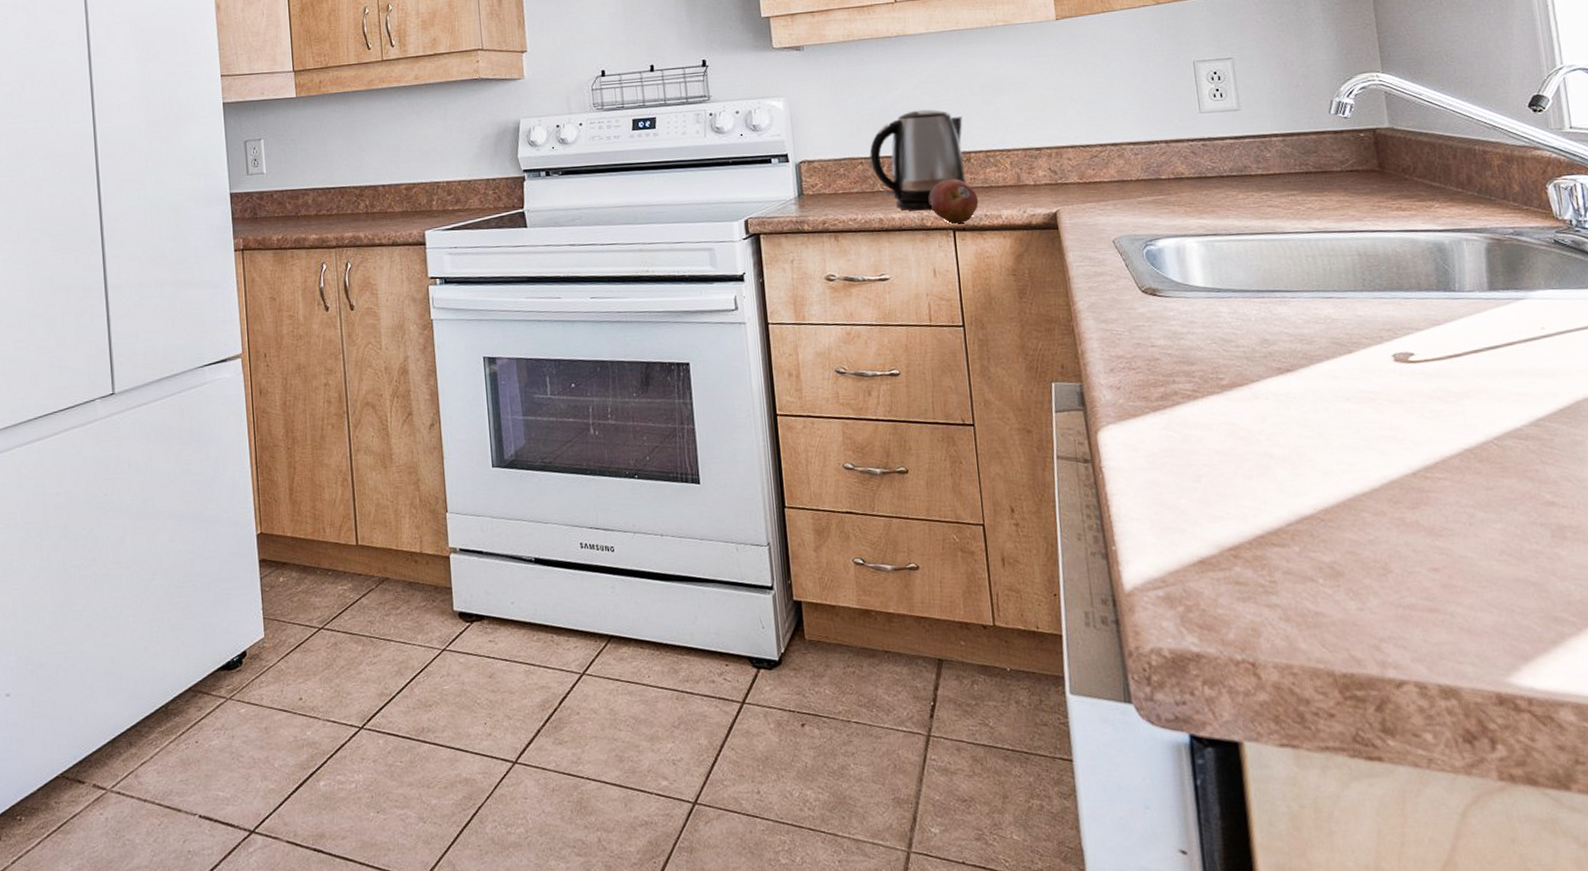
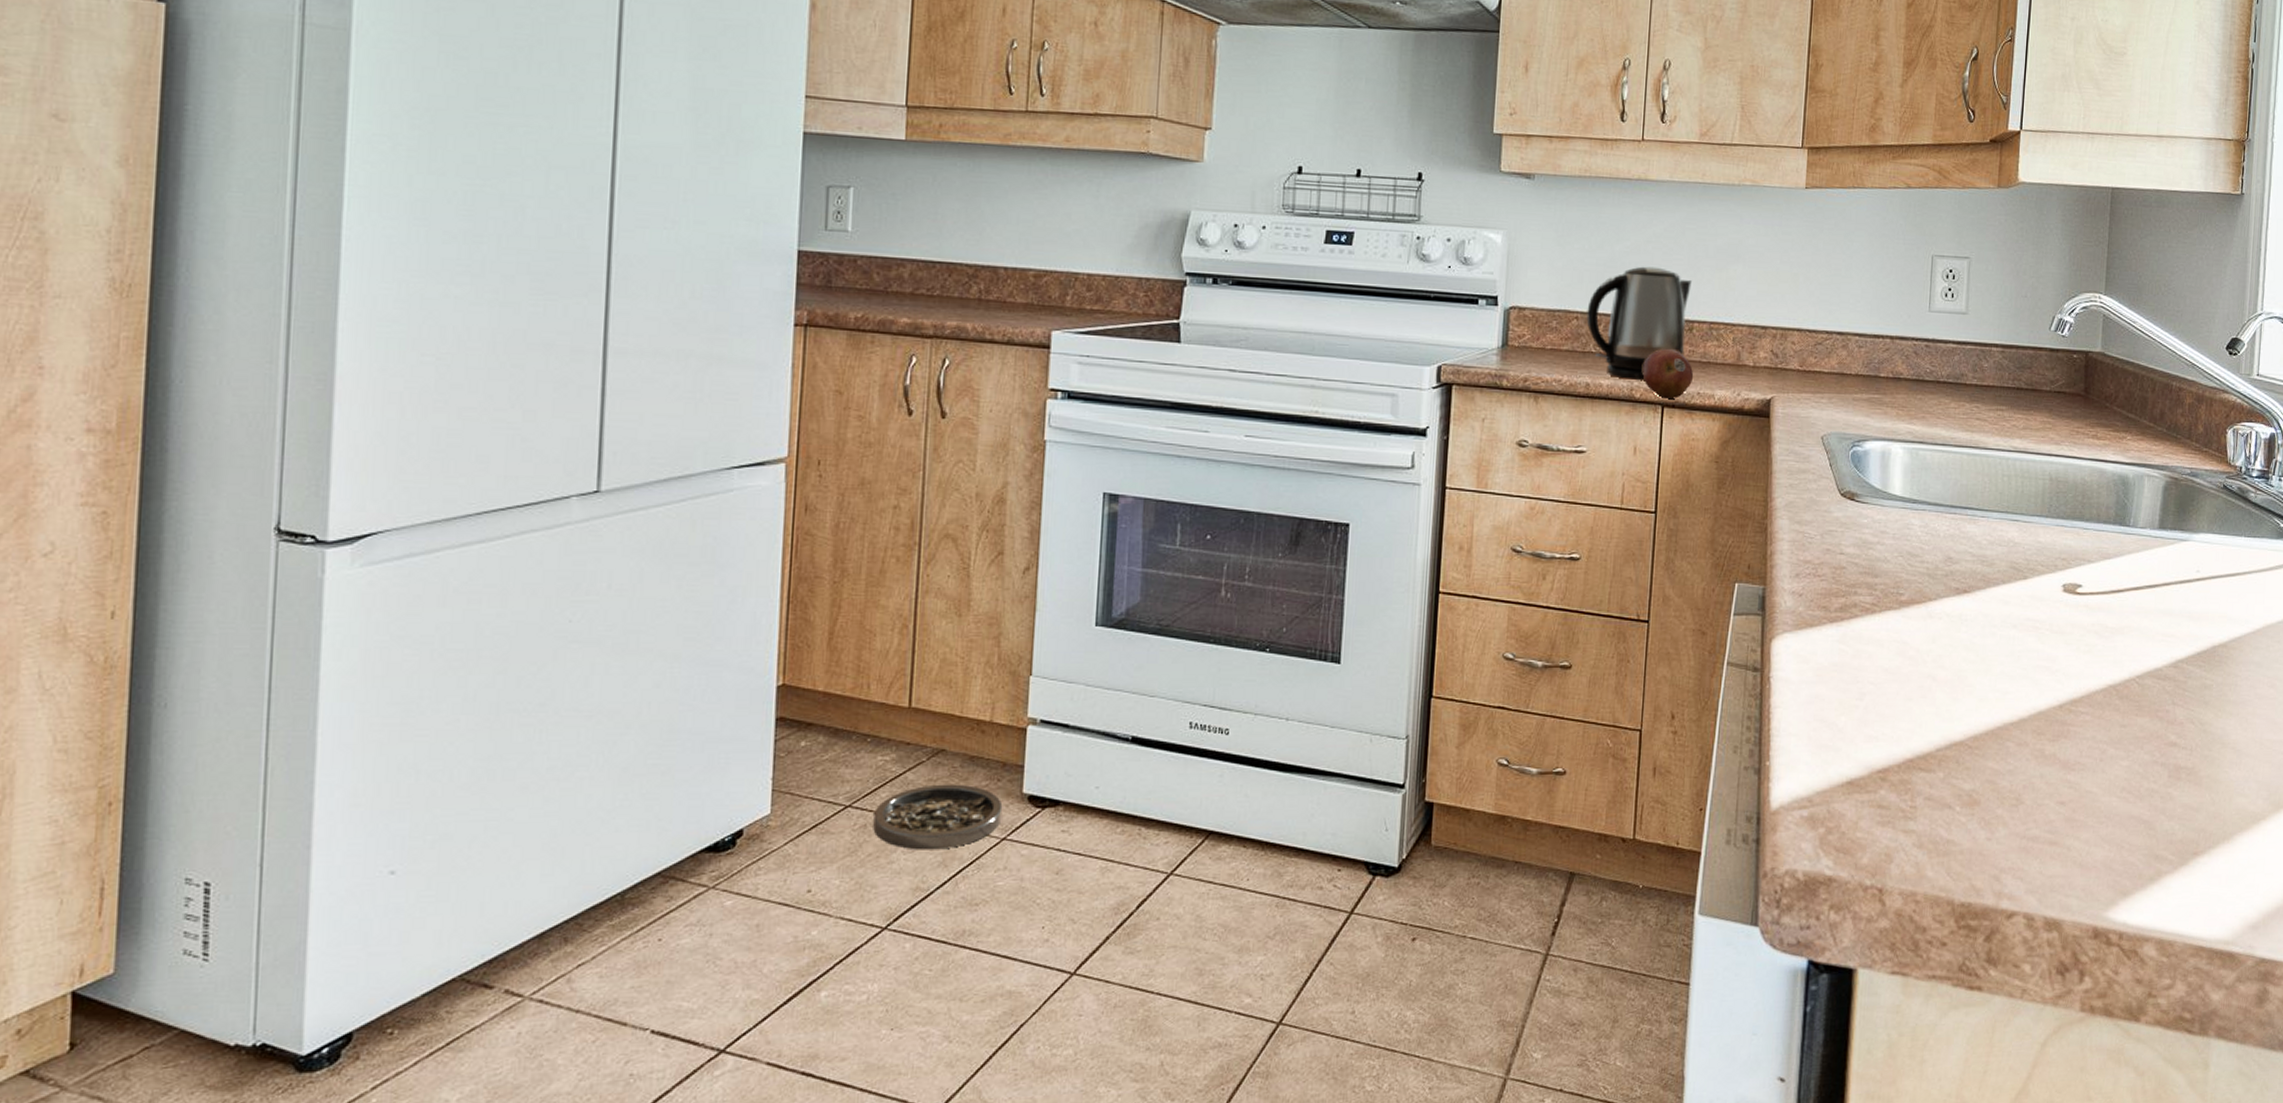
pet bowl: none [341,605,441,662] -> present [873,784,1003,850]

